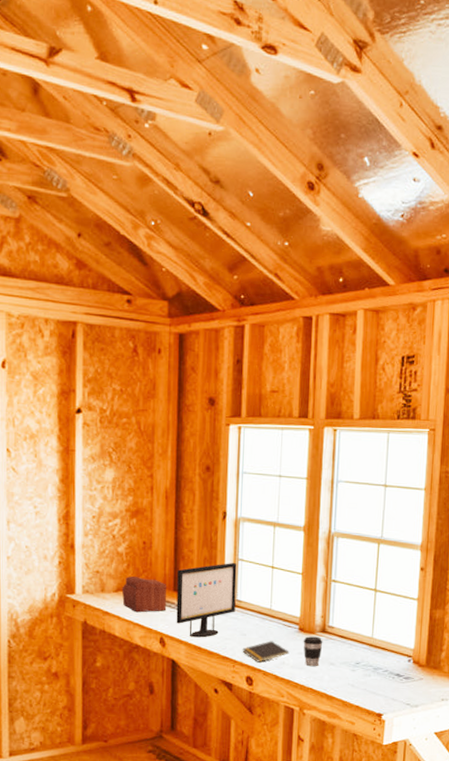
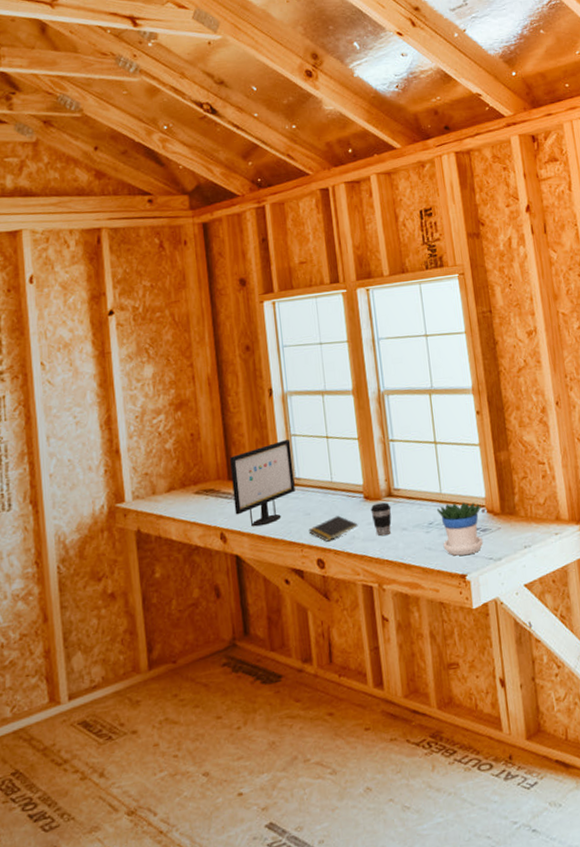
sewing box: present [121,576,167,613] -> none [173,471,224,511]
flowerpot: none [365,648,408,697] -> present [436,502,483,556]

